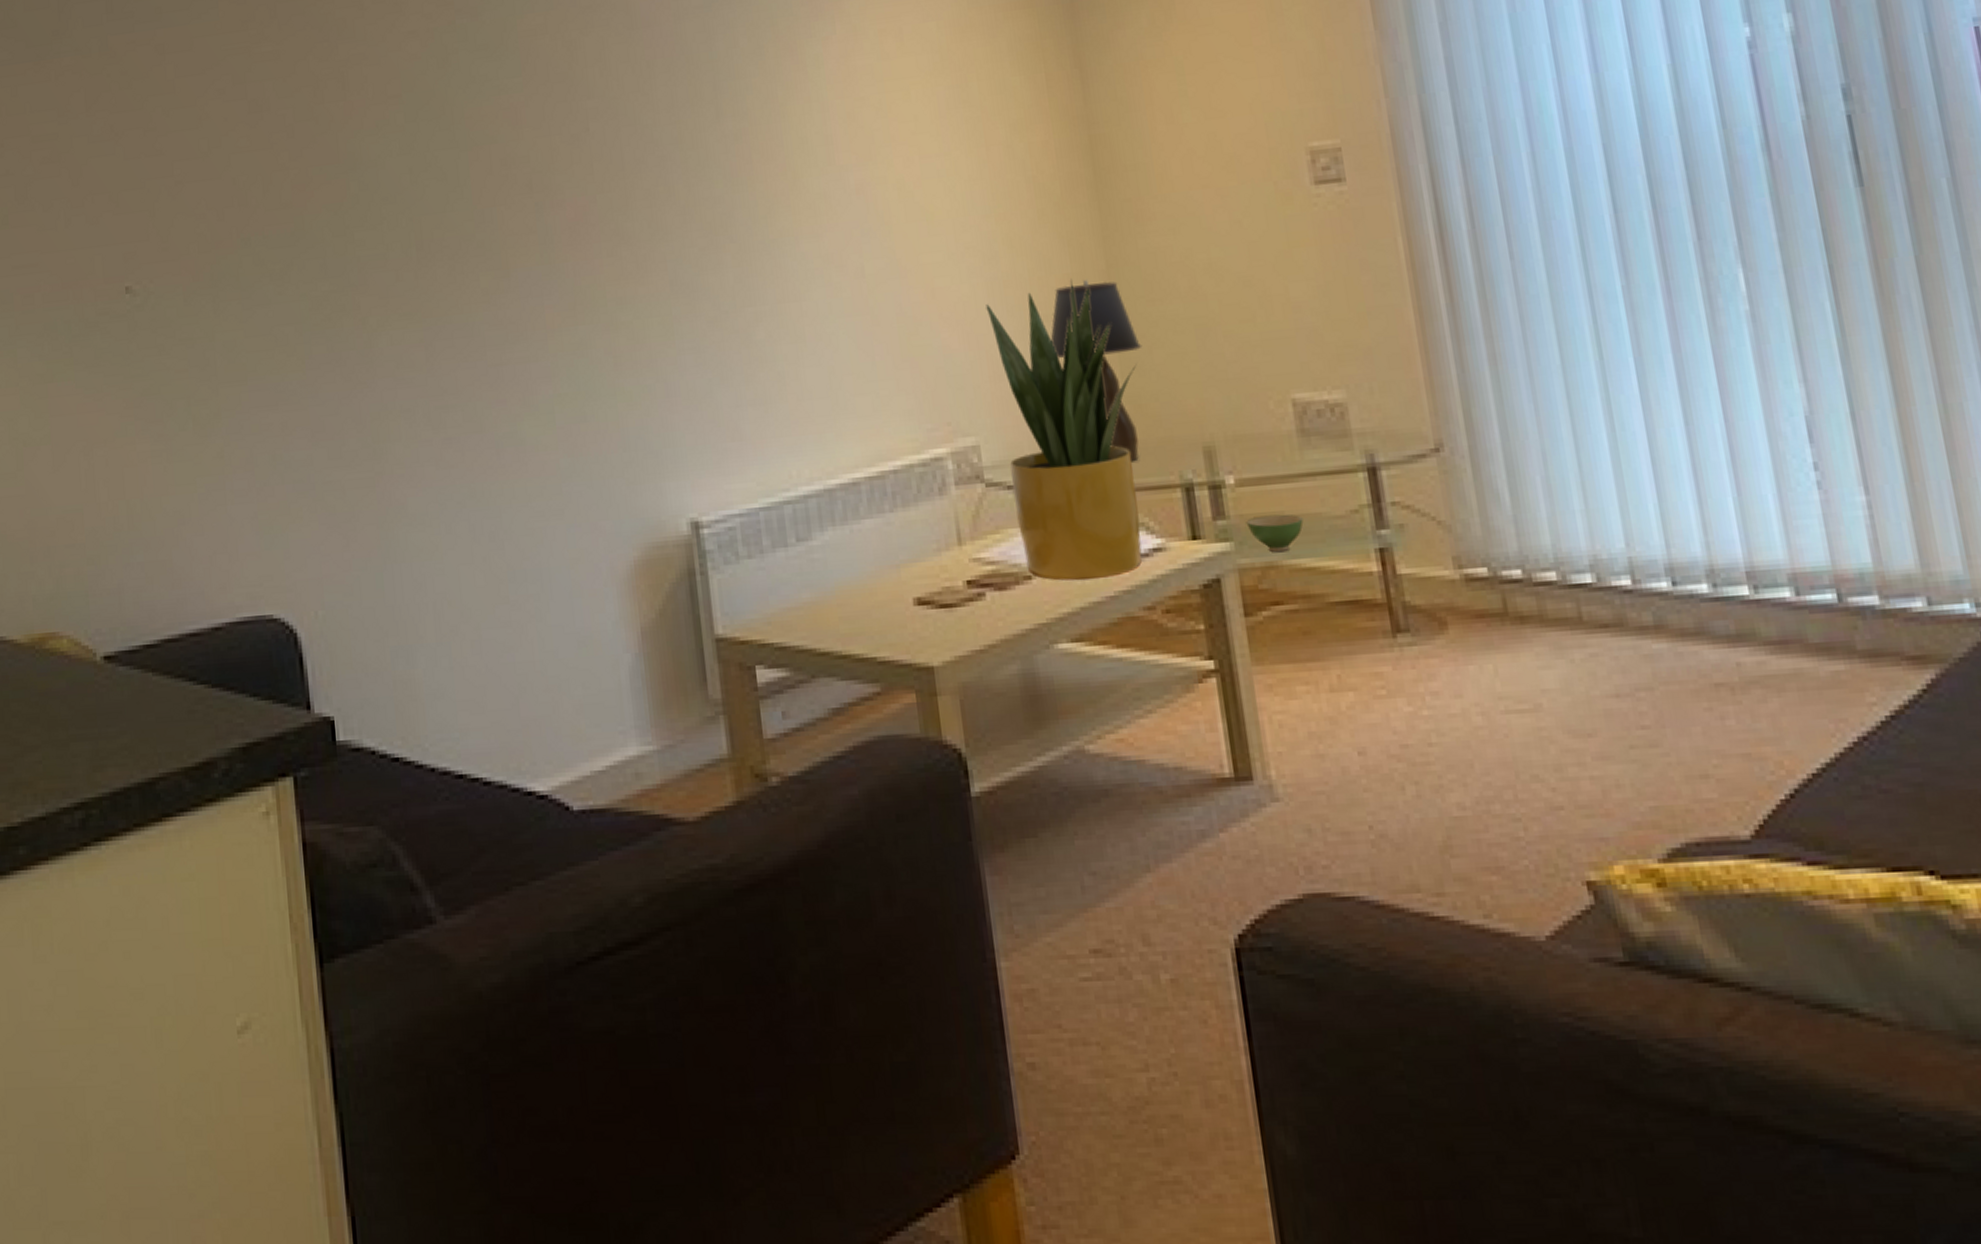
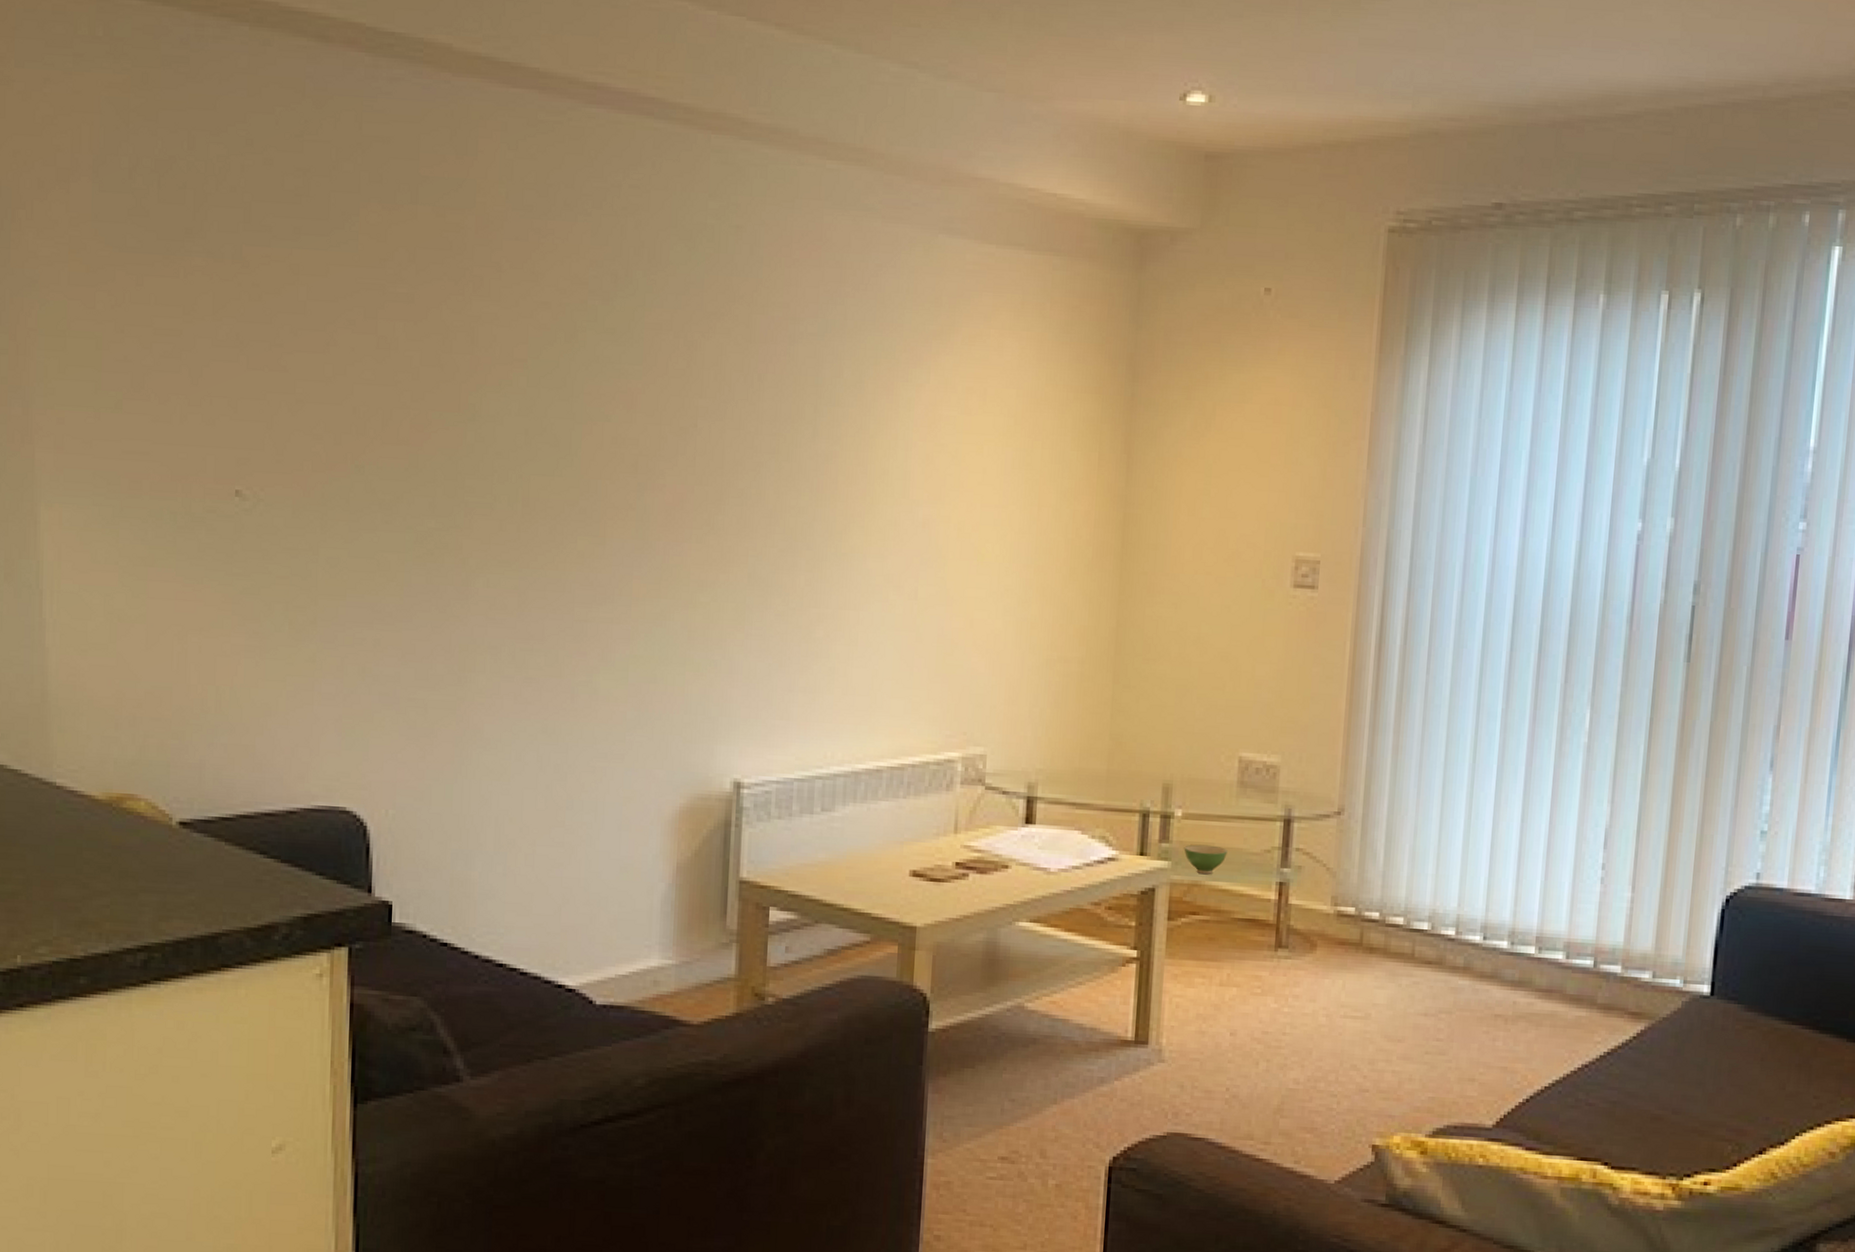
planter: present [986,279,1143,581] -> none [1005,630,1125,875]
table lamp: present [1050,280,1143,462] -> none [1060,633,1132,787]

